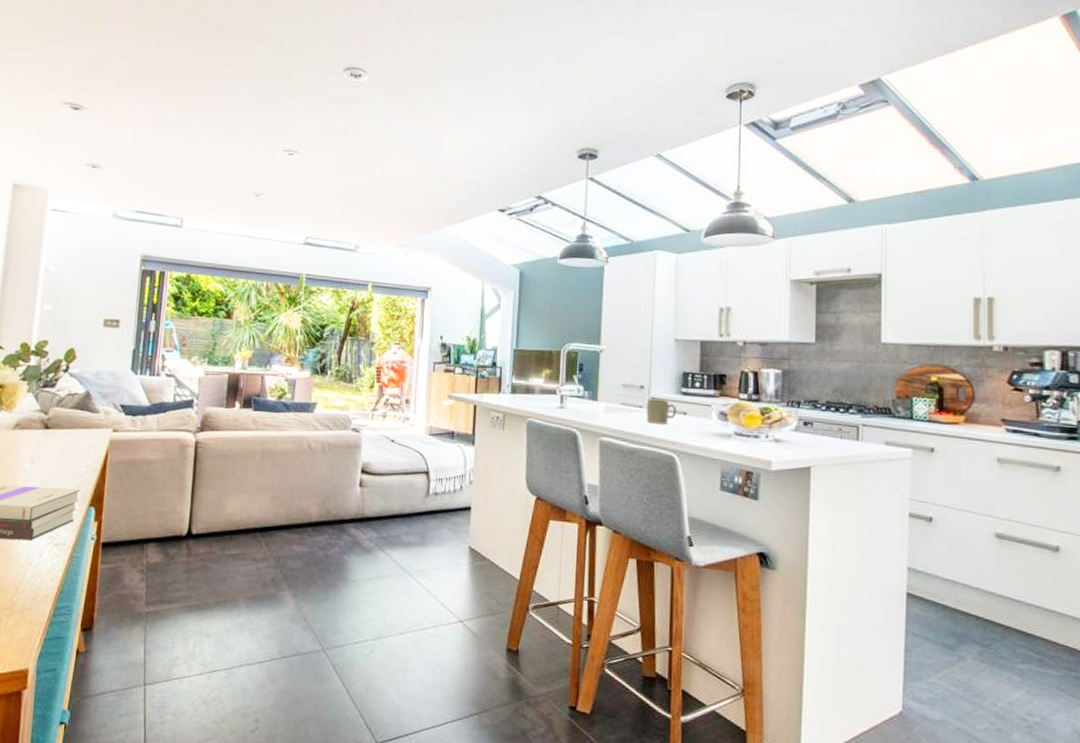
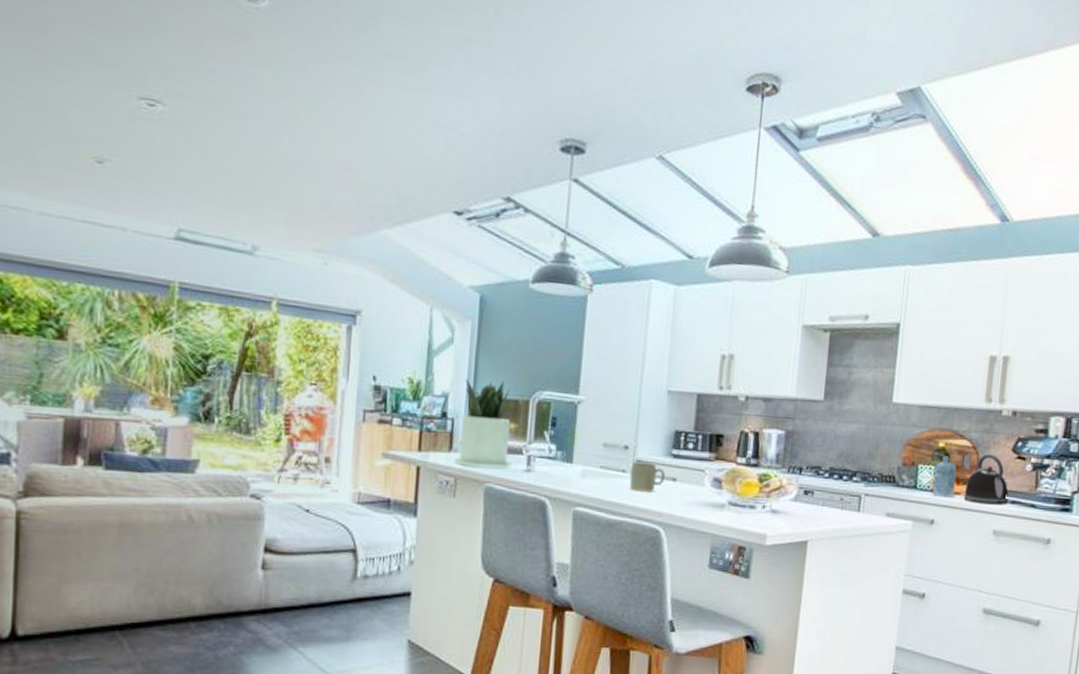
planter: none [503,335,549,407] -> present [454,378,513,470]
canister: none [927,389,953,428] -> present [932,455,957,499]
kettle: none [962,386,1010,434] -> present [963,453,1009,506]

